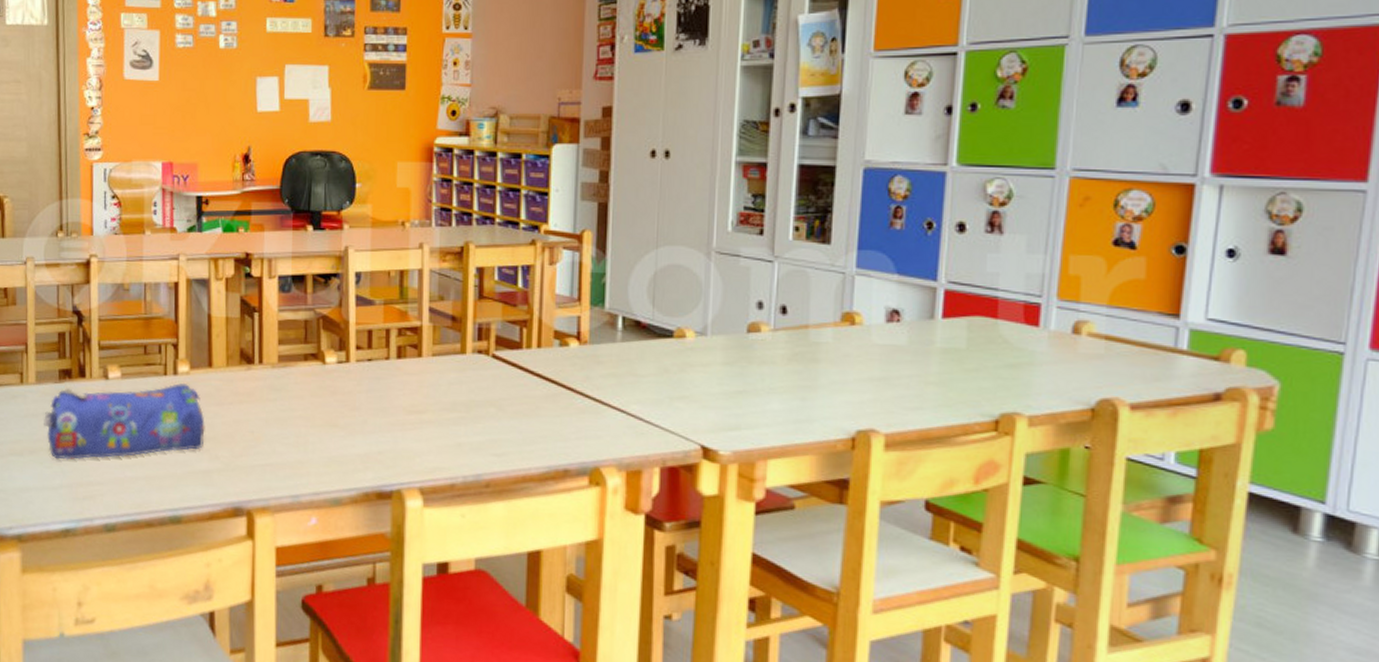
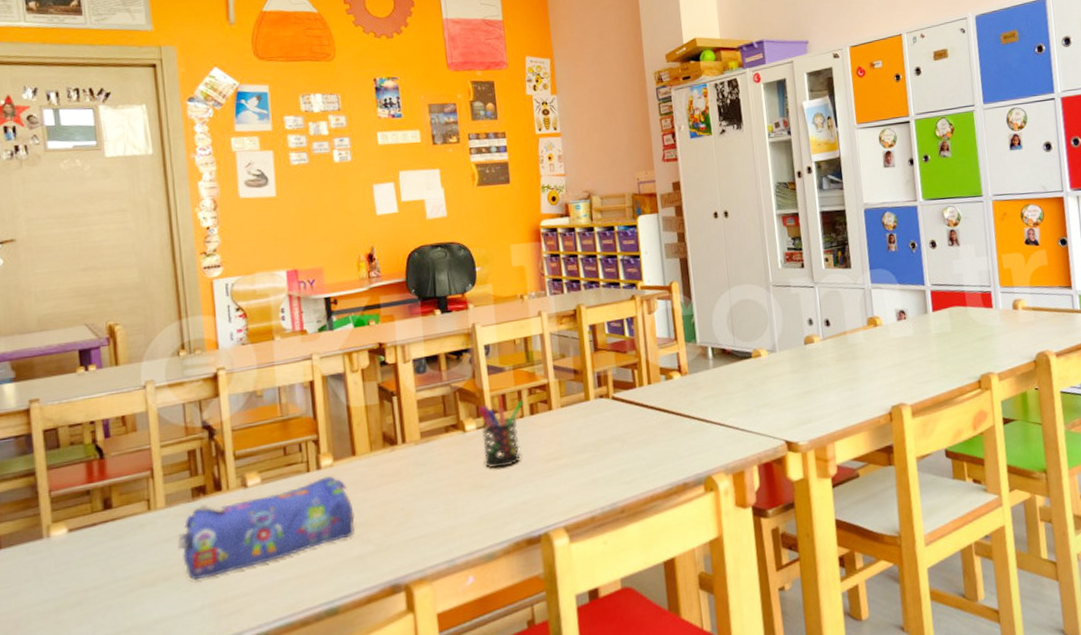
pen holder: none [342,331,391,410] -> present [479,396,524,468]

